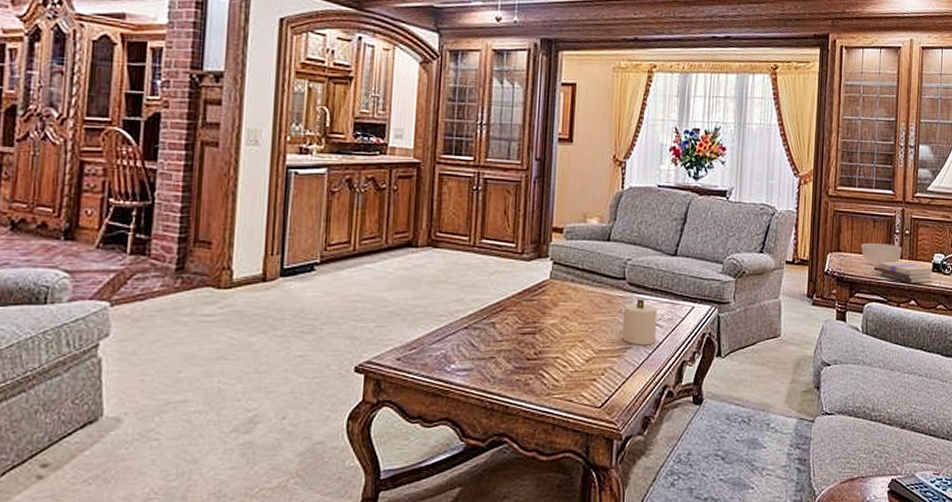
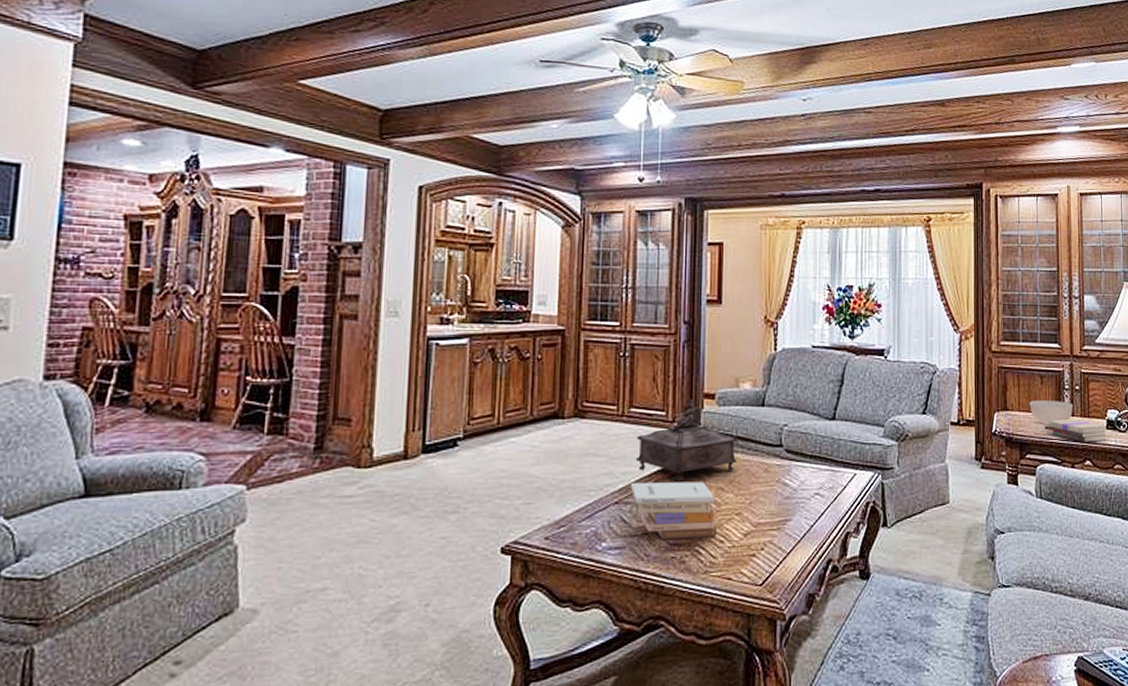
books: none [479,309,561,364] -> present [630,481,718,540]
decorative box: none [485,233,583,310] -> present [635,399,737,482]
candle: present [622,298,658,346] -> none [781,466,817,517]

